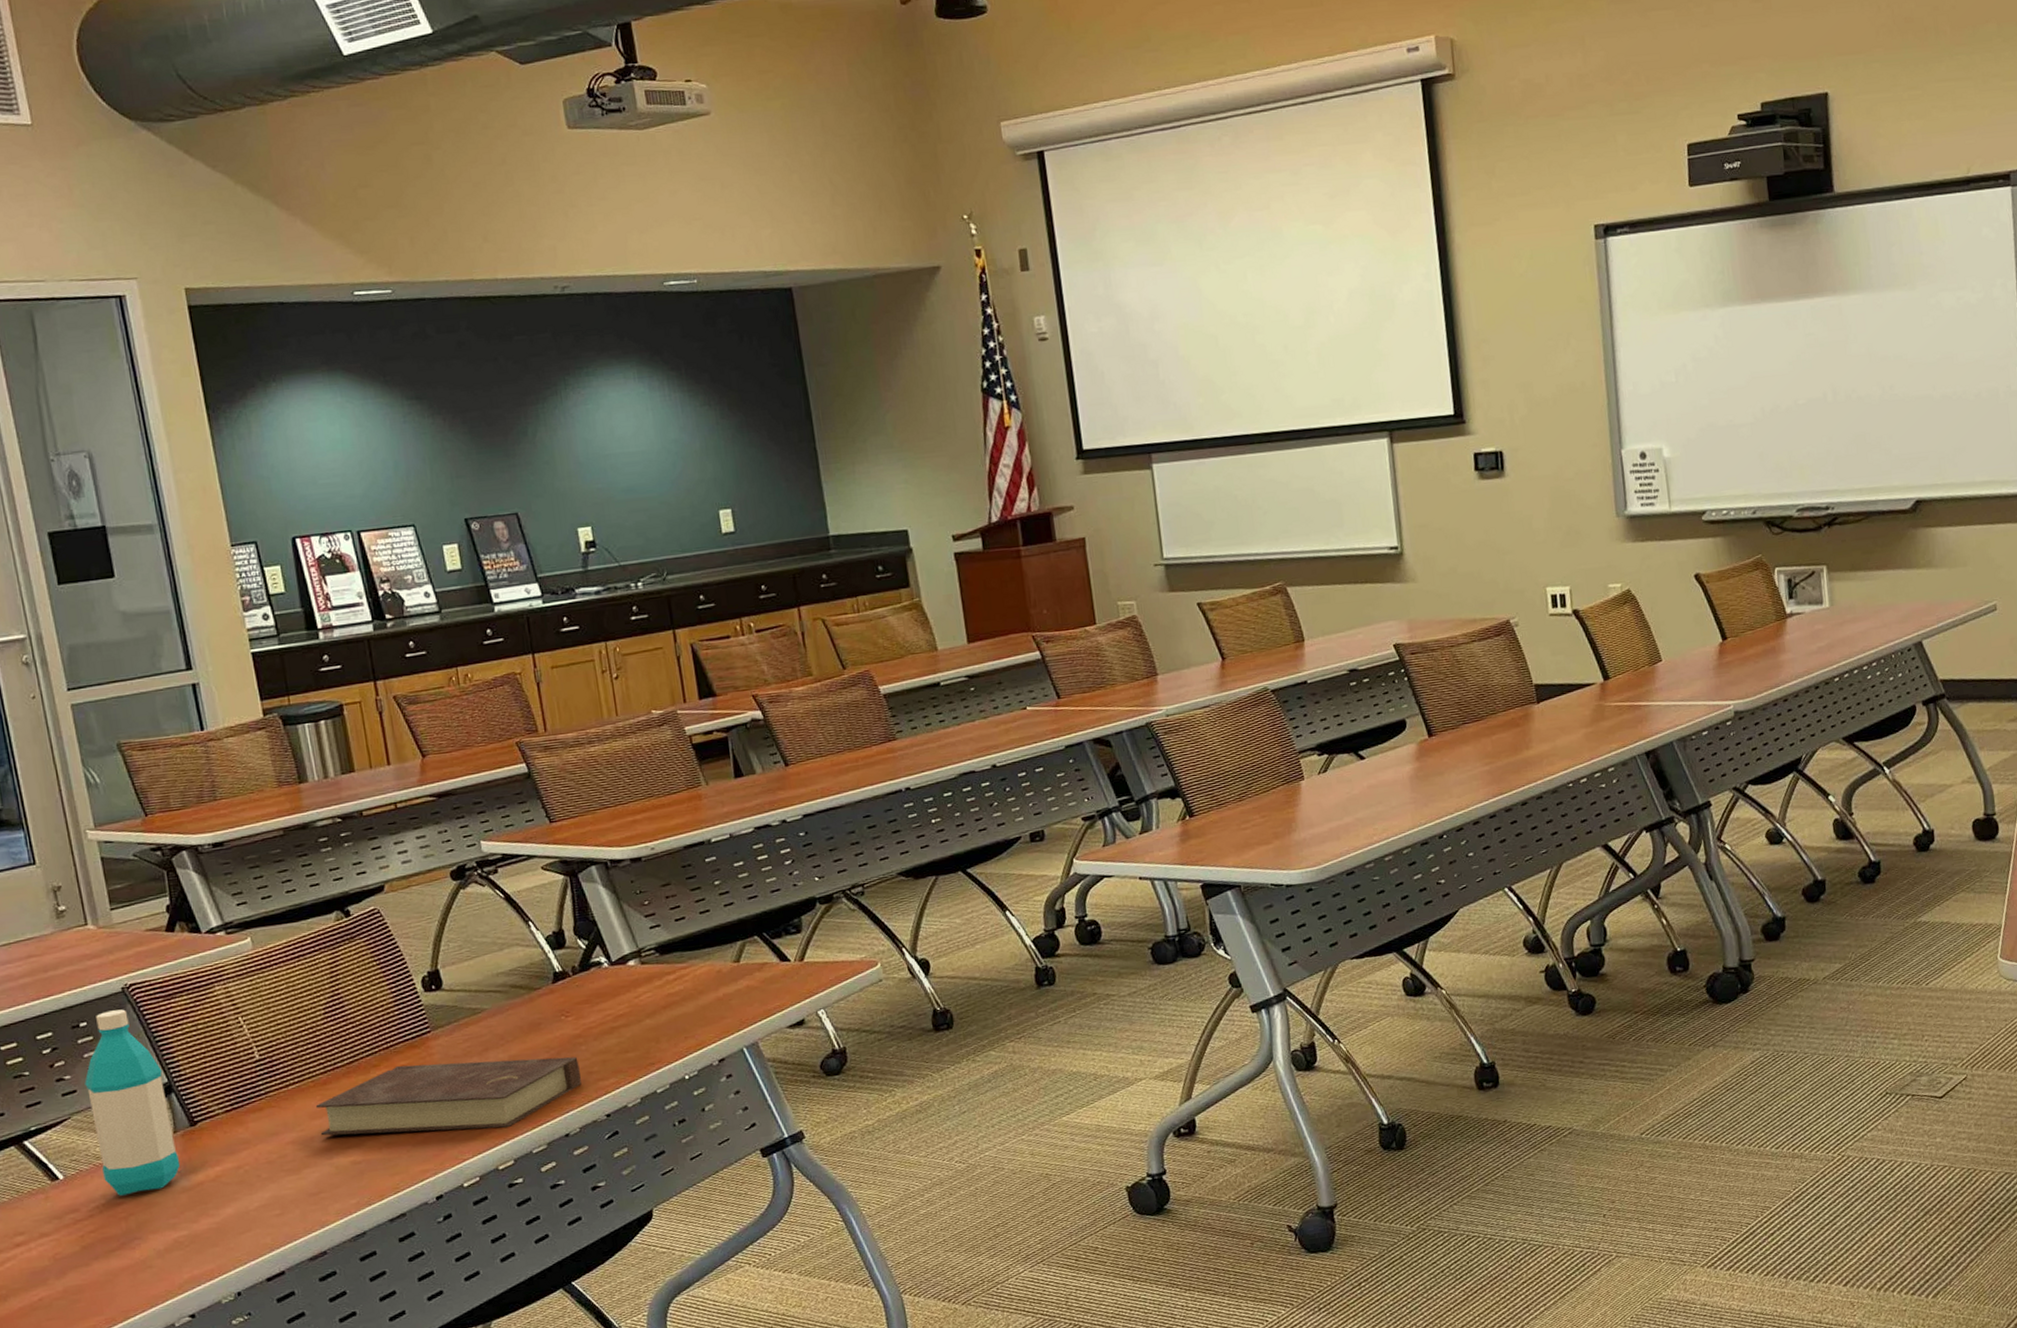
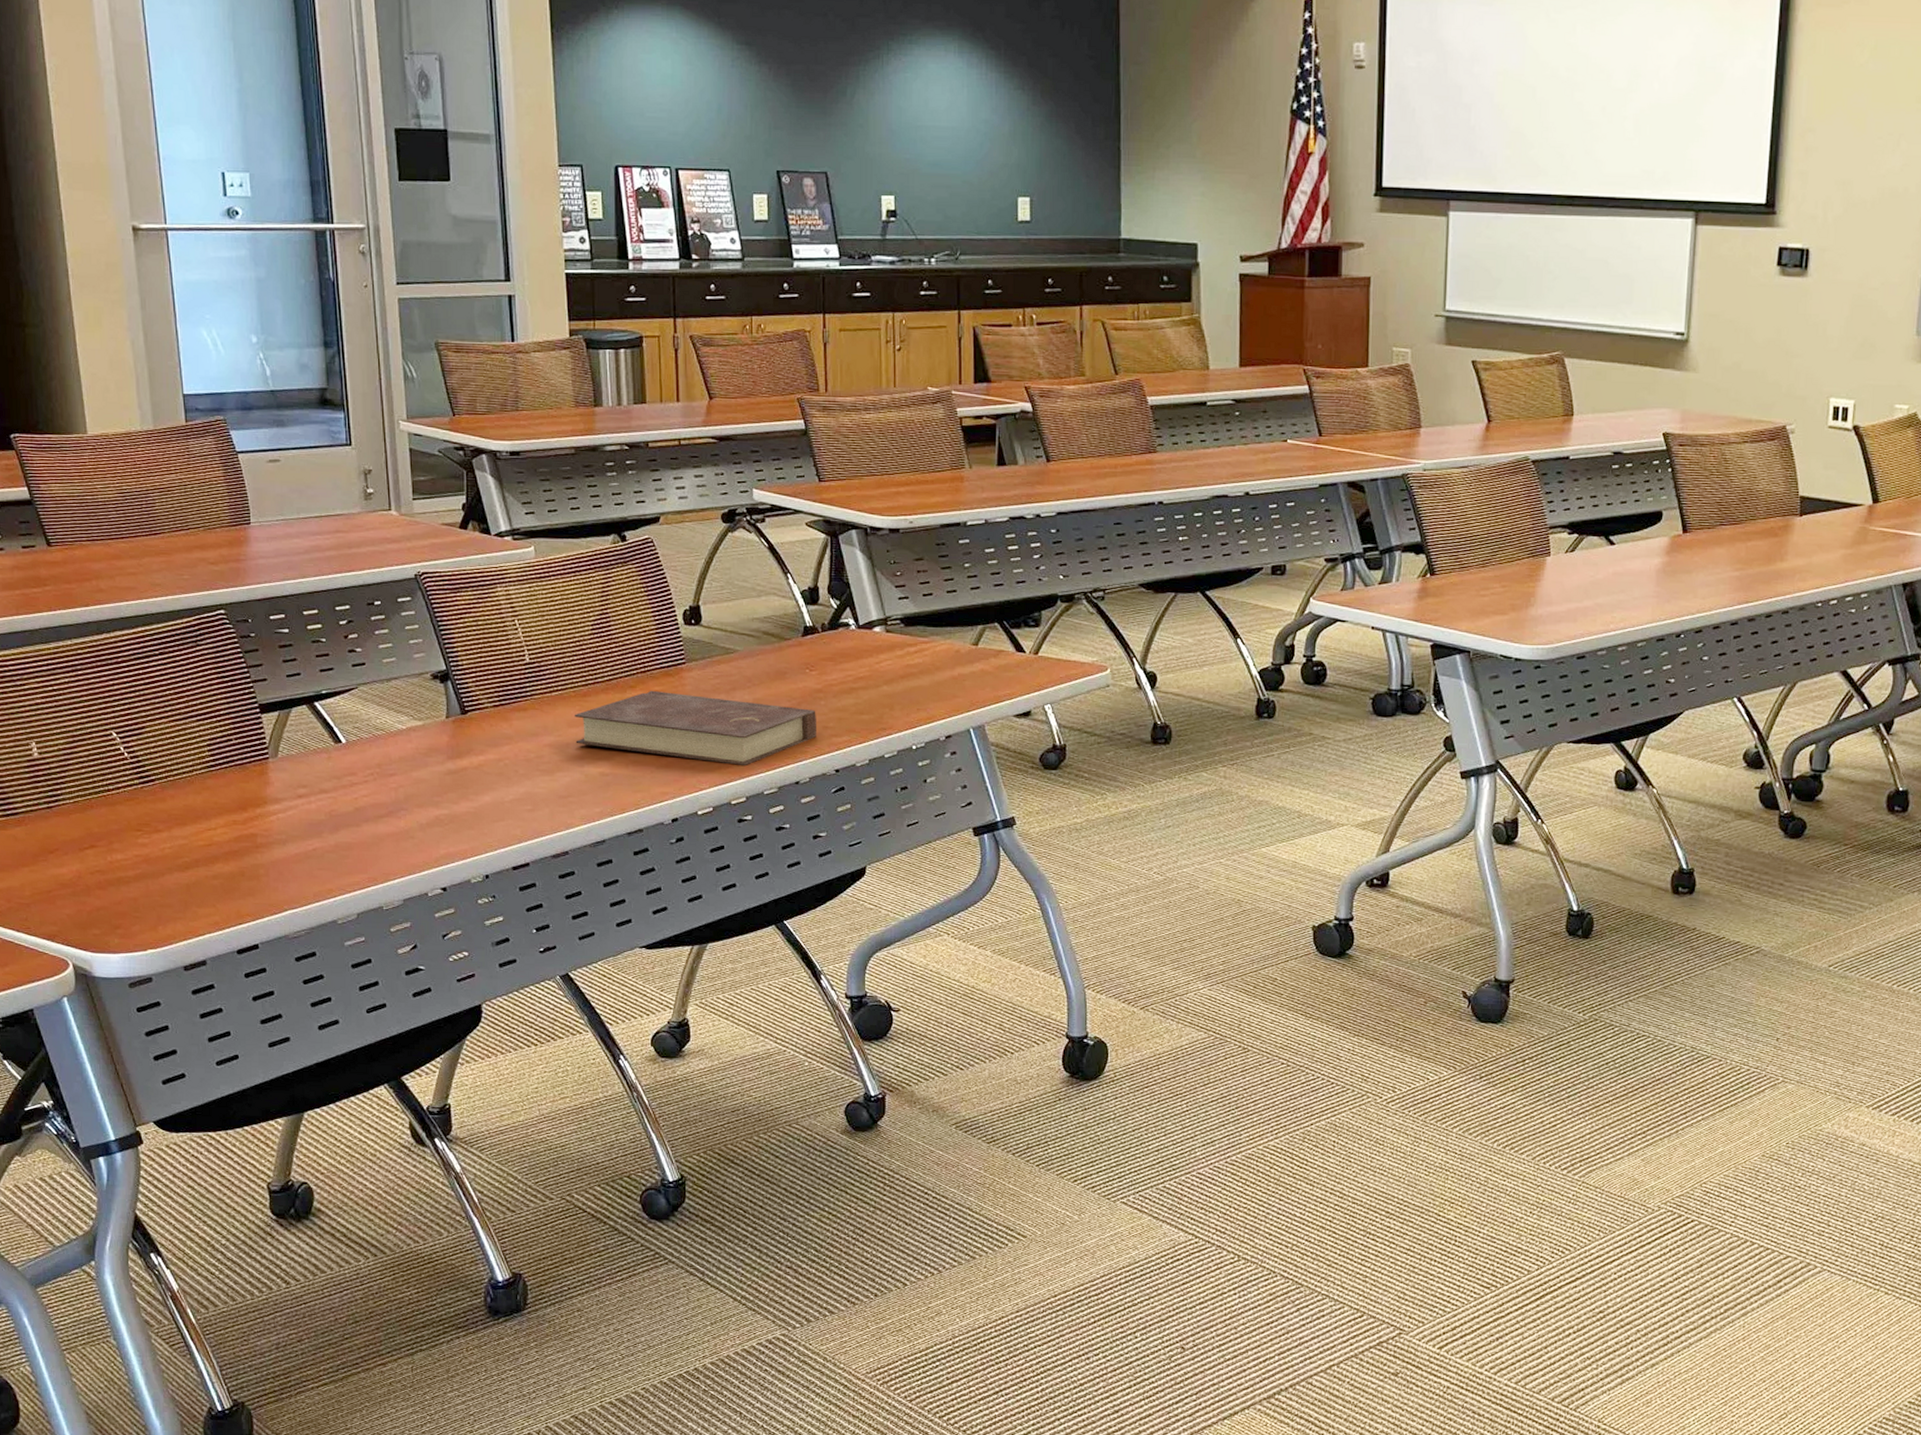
water bottle: present [84,1009,181,1196] -> none [373,594,449,768]

